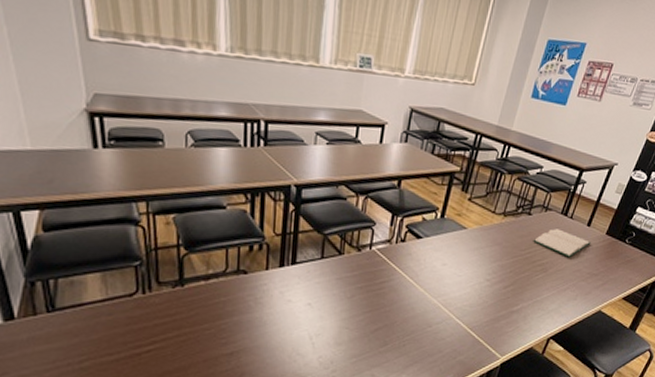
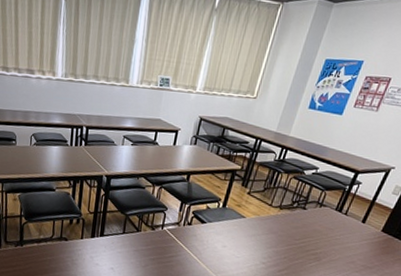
hardback book: present [533,228,591,258] -> none [307,222,366,250]

